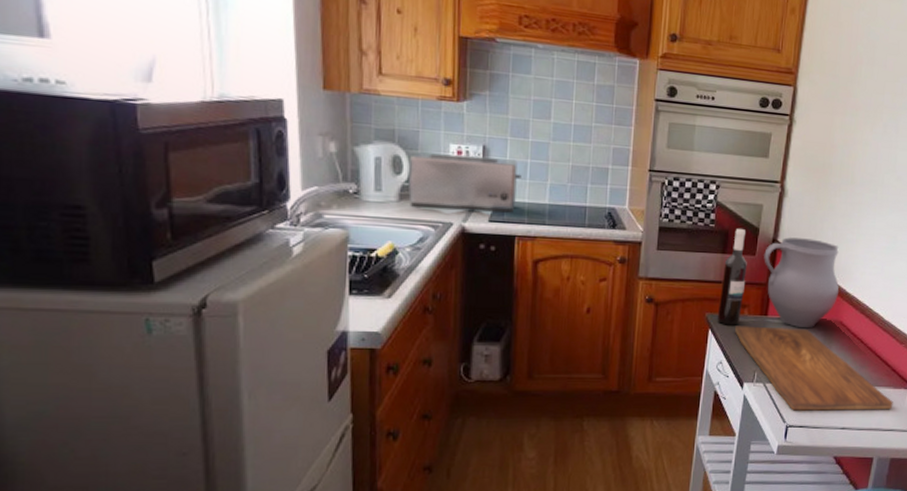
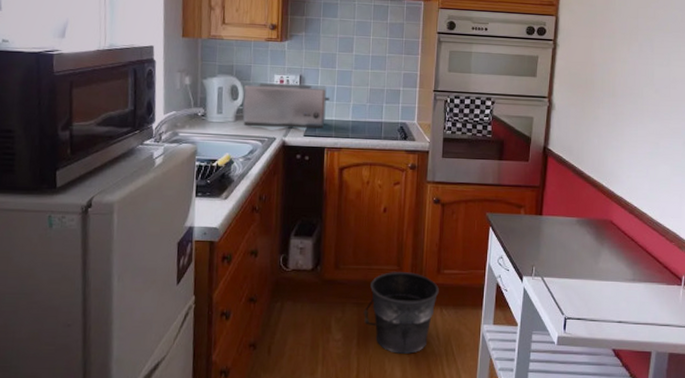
bucket: none [561,381,650,471] -> present [363,272,439,354]
wine bottle: present [717,229,747,325] -> none [496,138,522,224]
cutting board: present [734,325,893,411] -> none [512,224,668,305]
ceramic jug: present [764,237,840,327] -> none [536,145,608,226]

